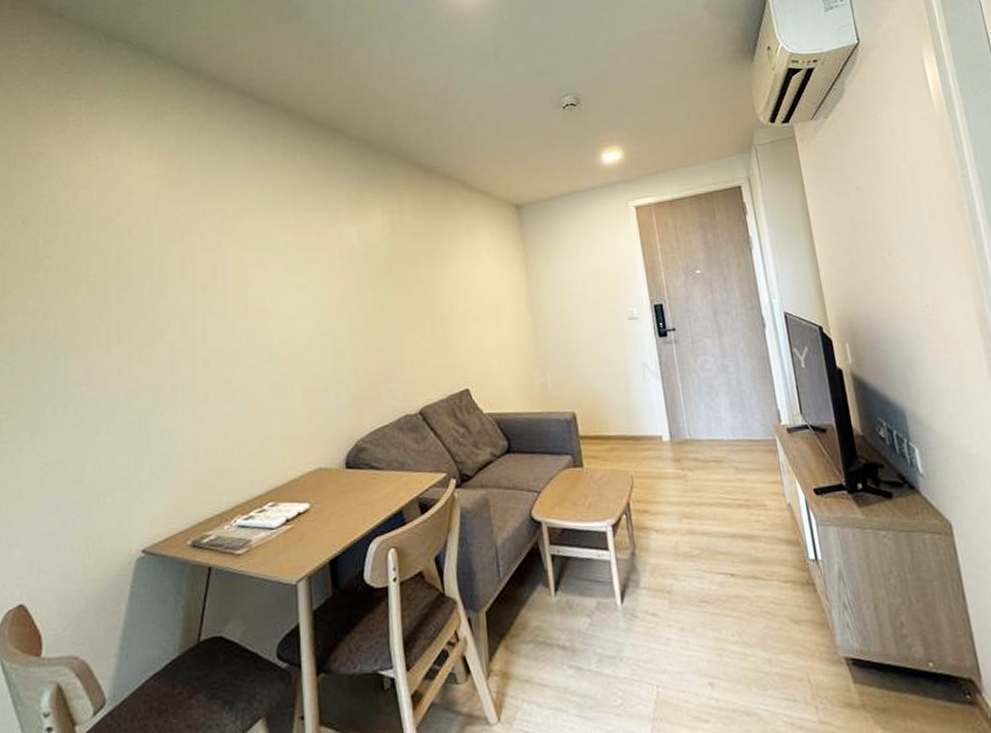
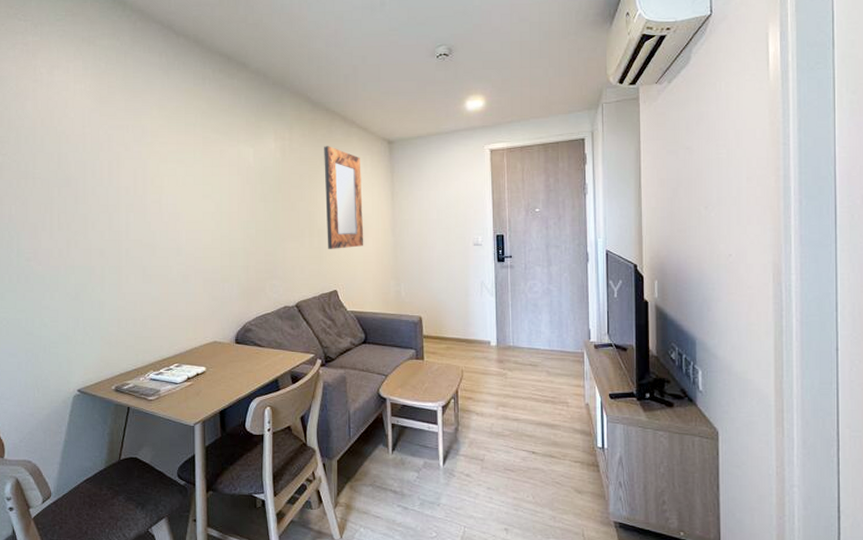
home mirror: none [441,216,498,339] -> present [324,146,364,249]

